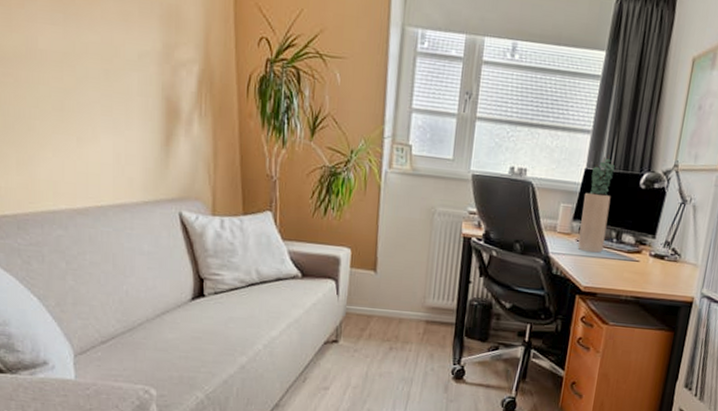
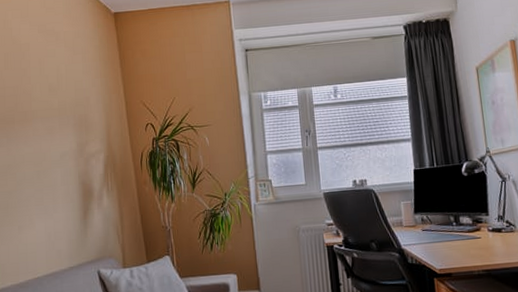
vase: present [577,154,616,254] -> none [419,154,447,239]

